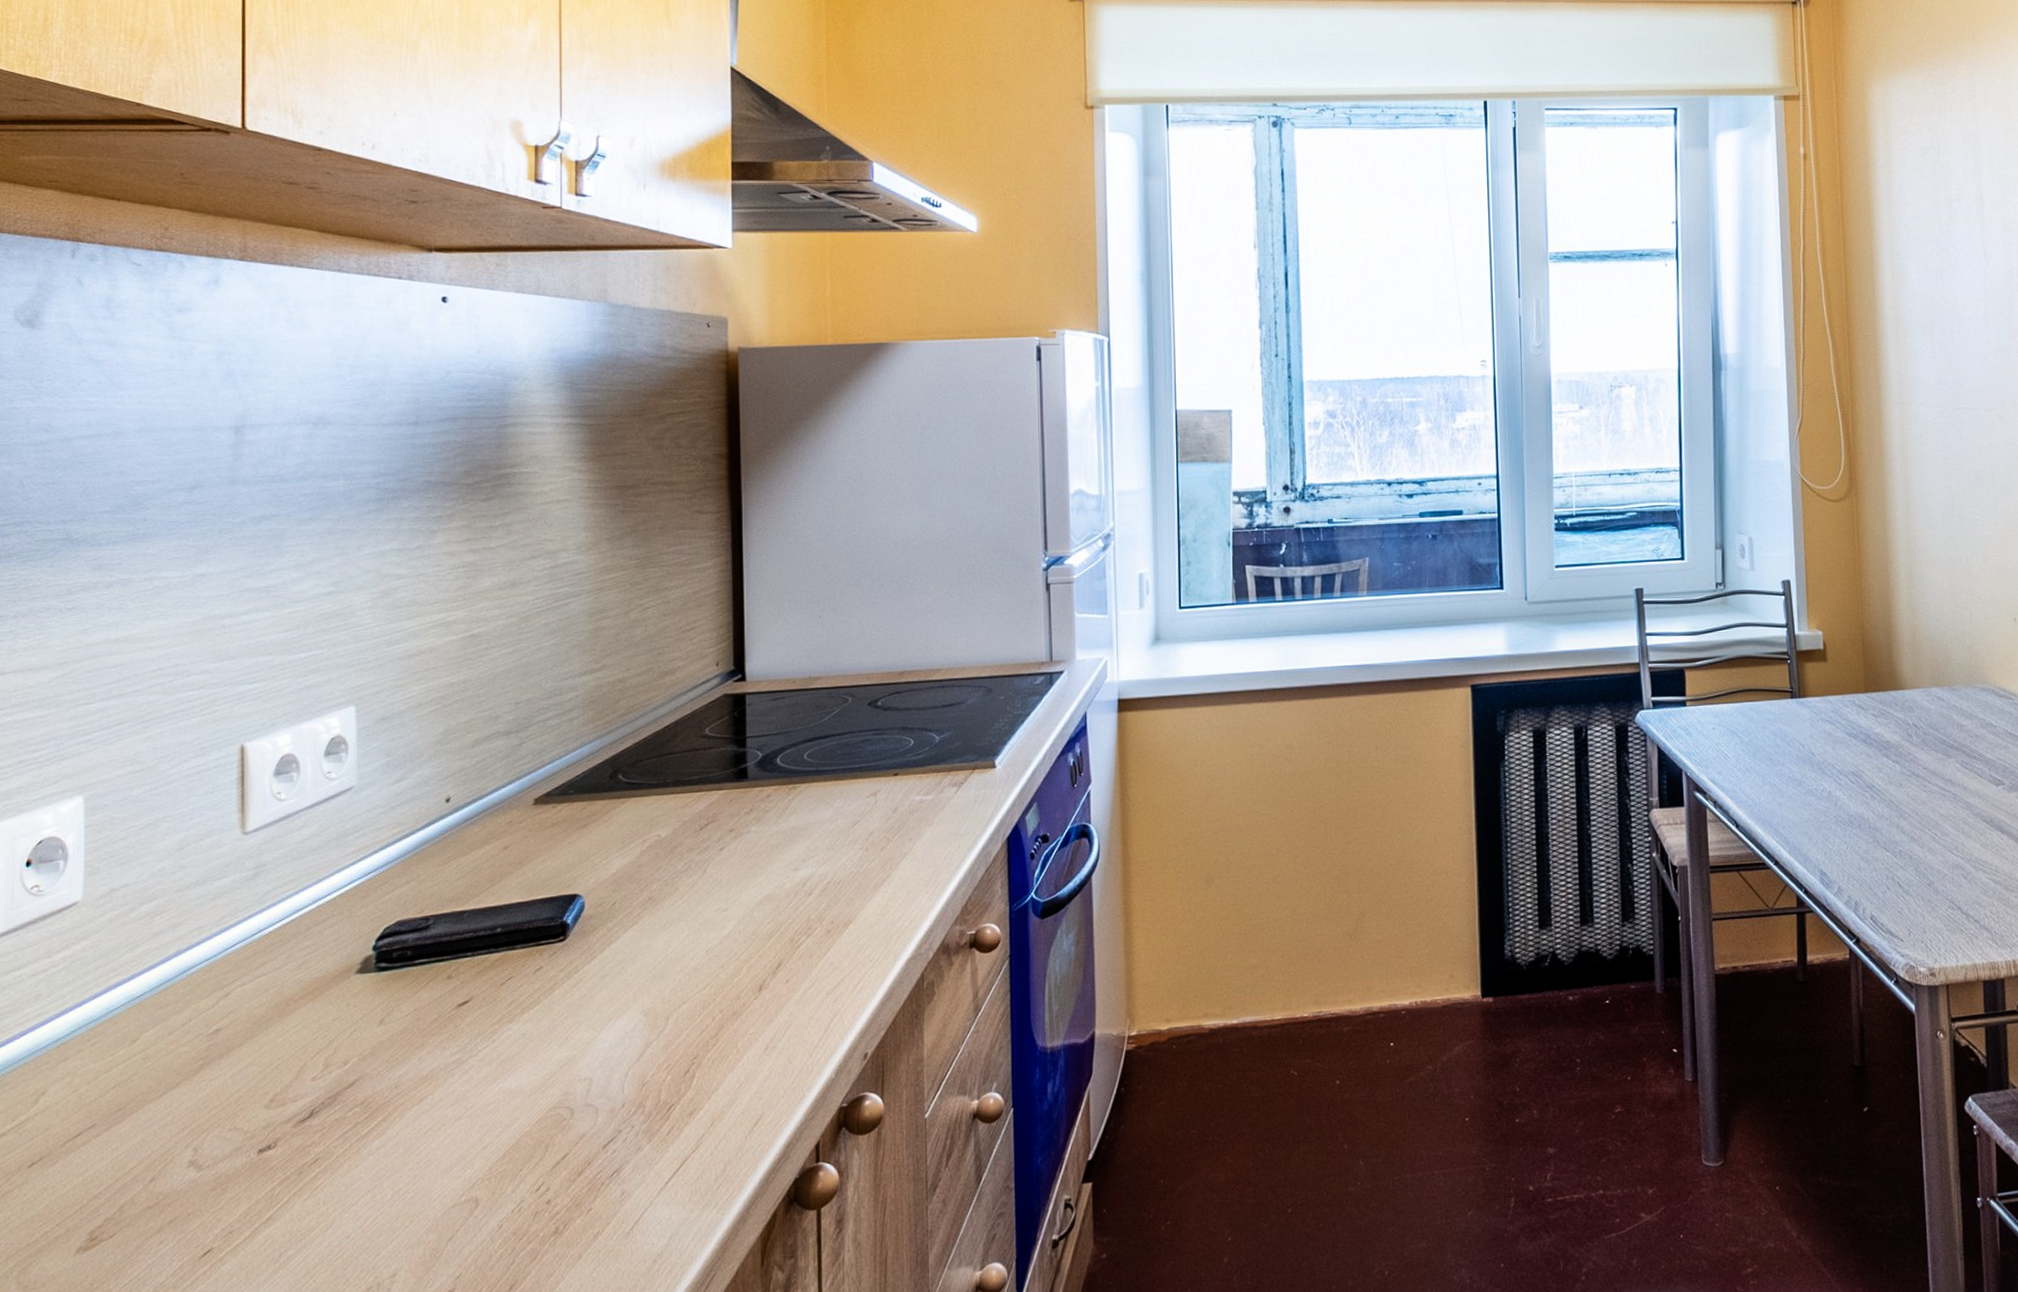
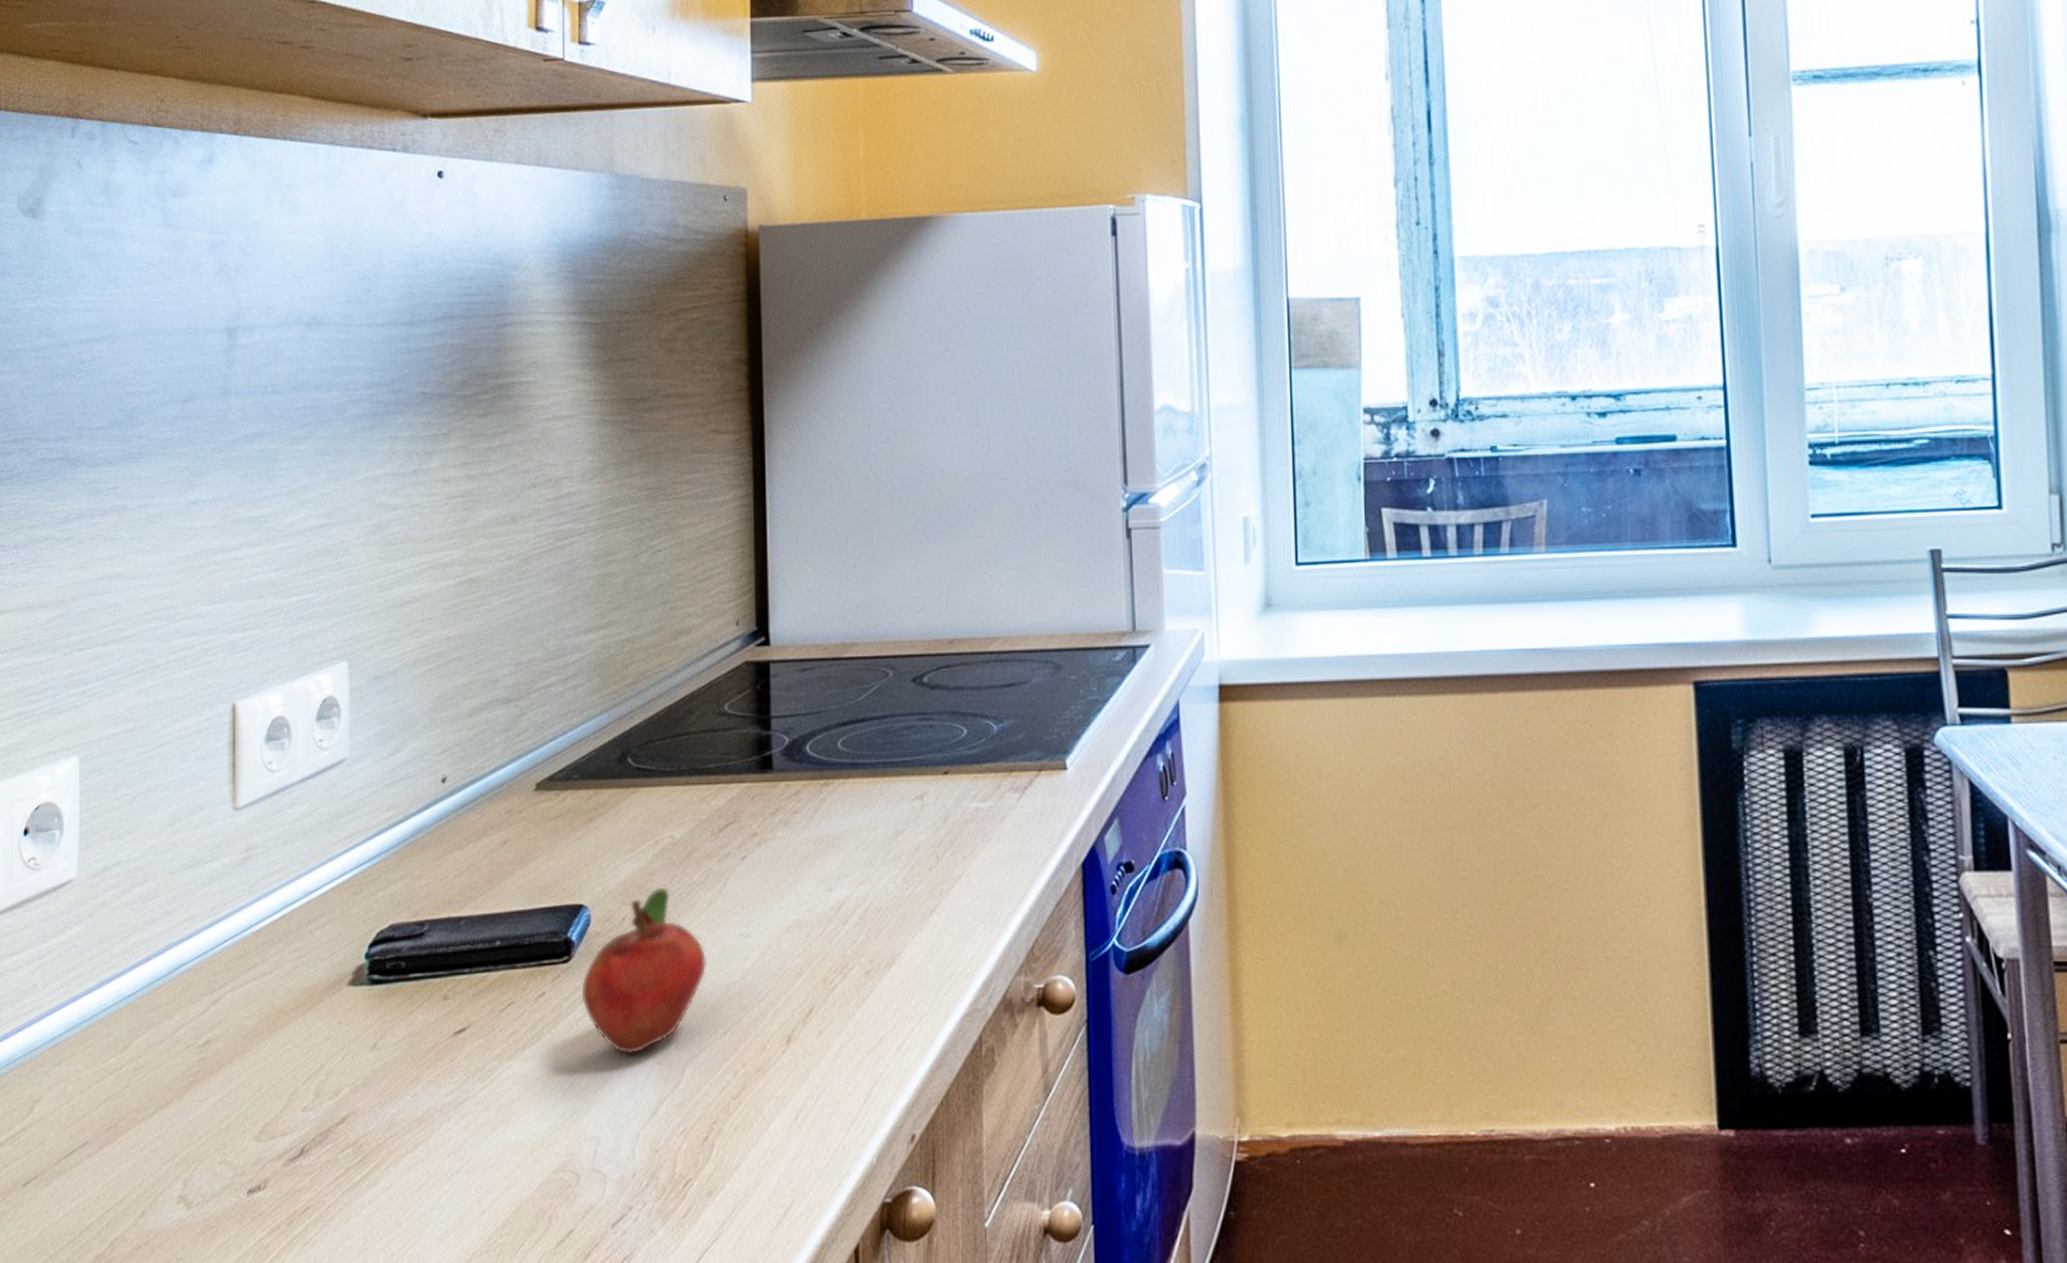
fruit: none [577,876,688,1011] -> present [582,887,706,1055]

